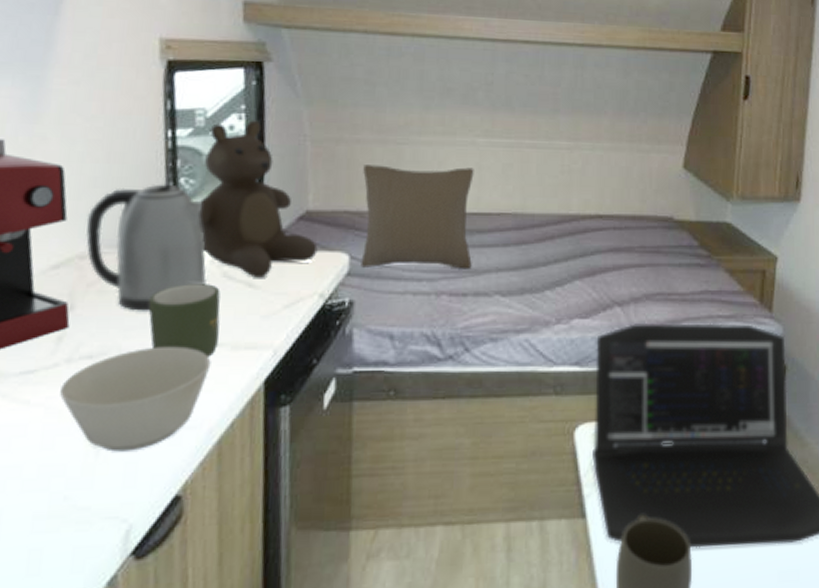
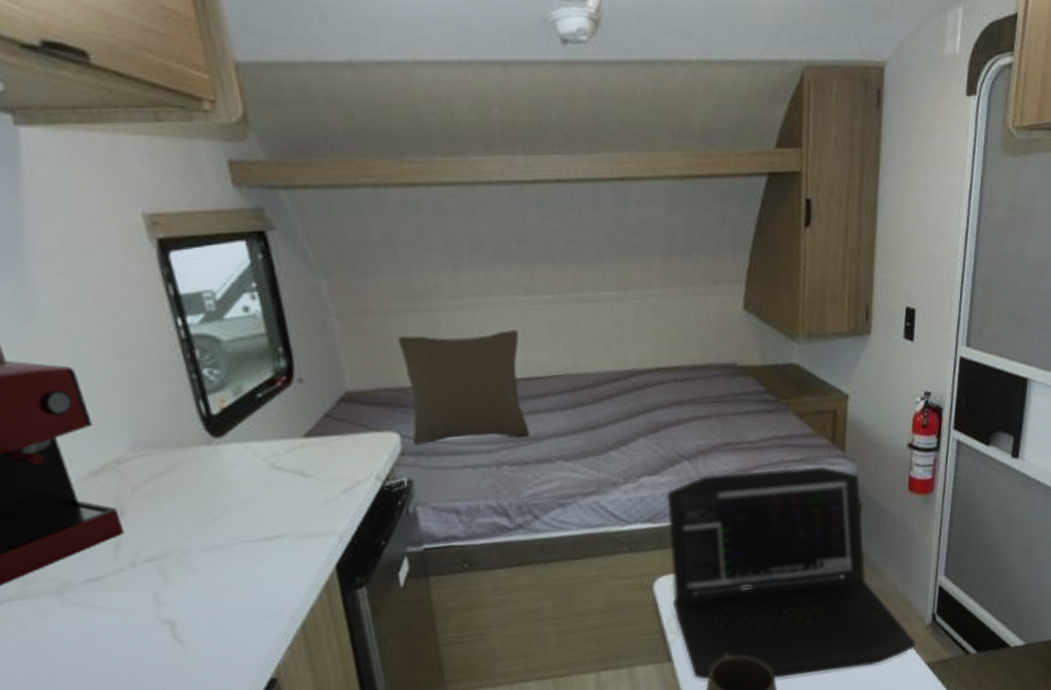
bowl: present [60,346,211,452] -> none [131,541,279,645]
kettle: present [86,184,207,311] -> none [112,377,255,511]
mug: present [148,284,221,357] -> none [199,476,281,549]
teddy bear: present [199,120,318,278] -> none [222,298,366,466]

